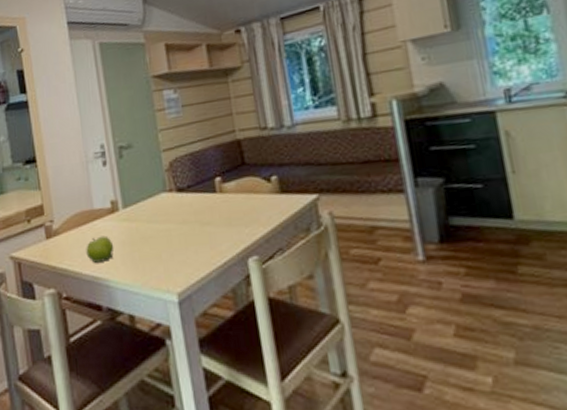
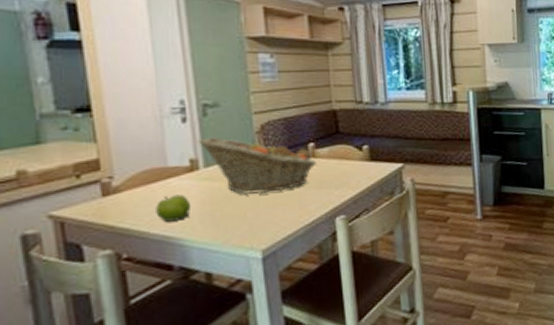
fruit basket: none [117,176,225,234] -> present [198,137,317,194]

